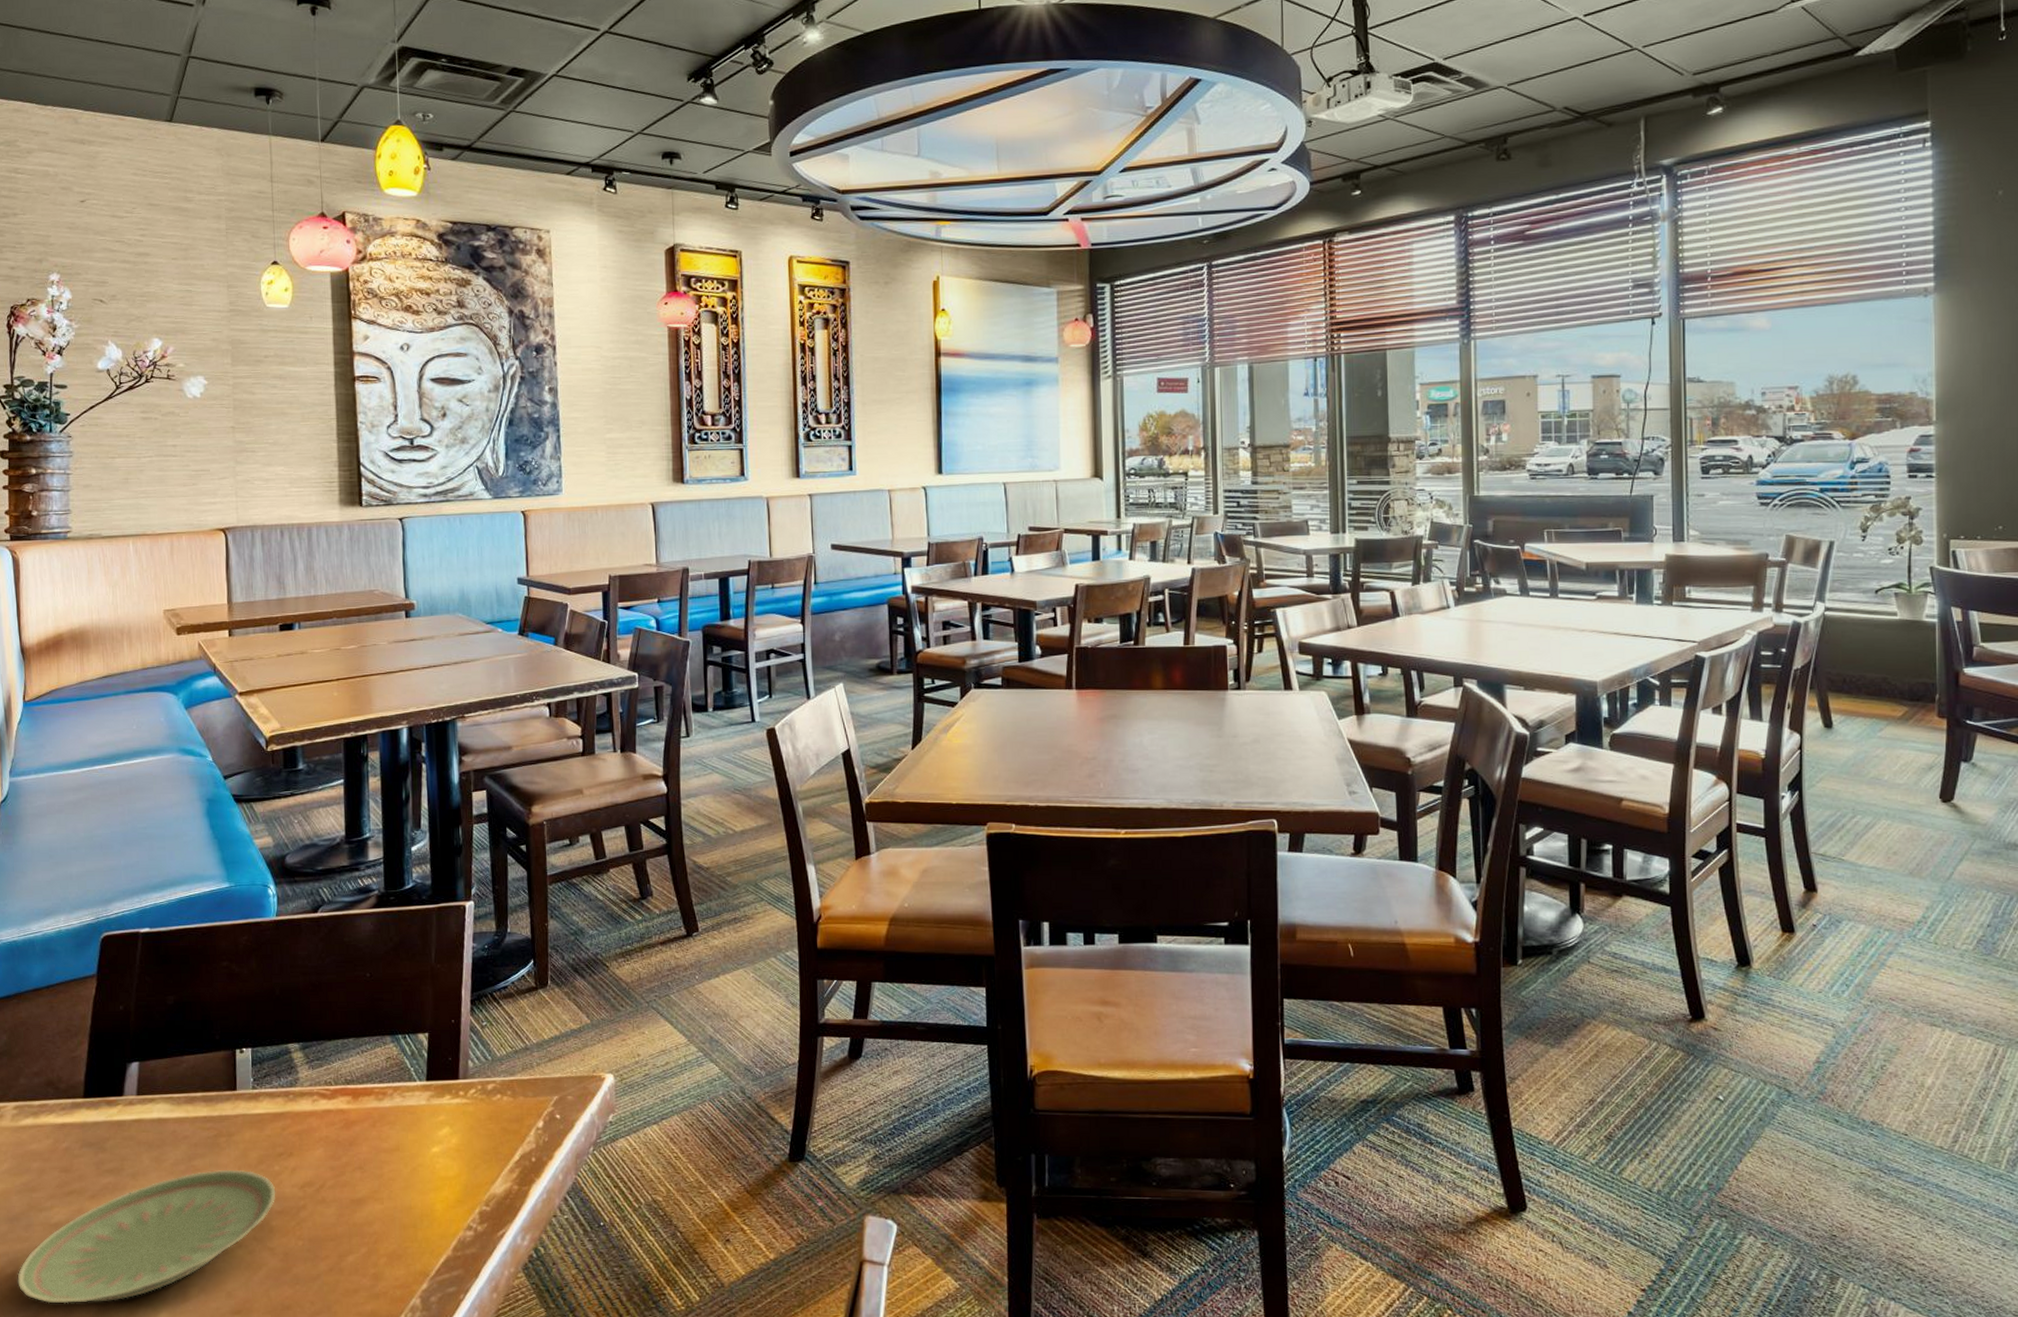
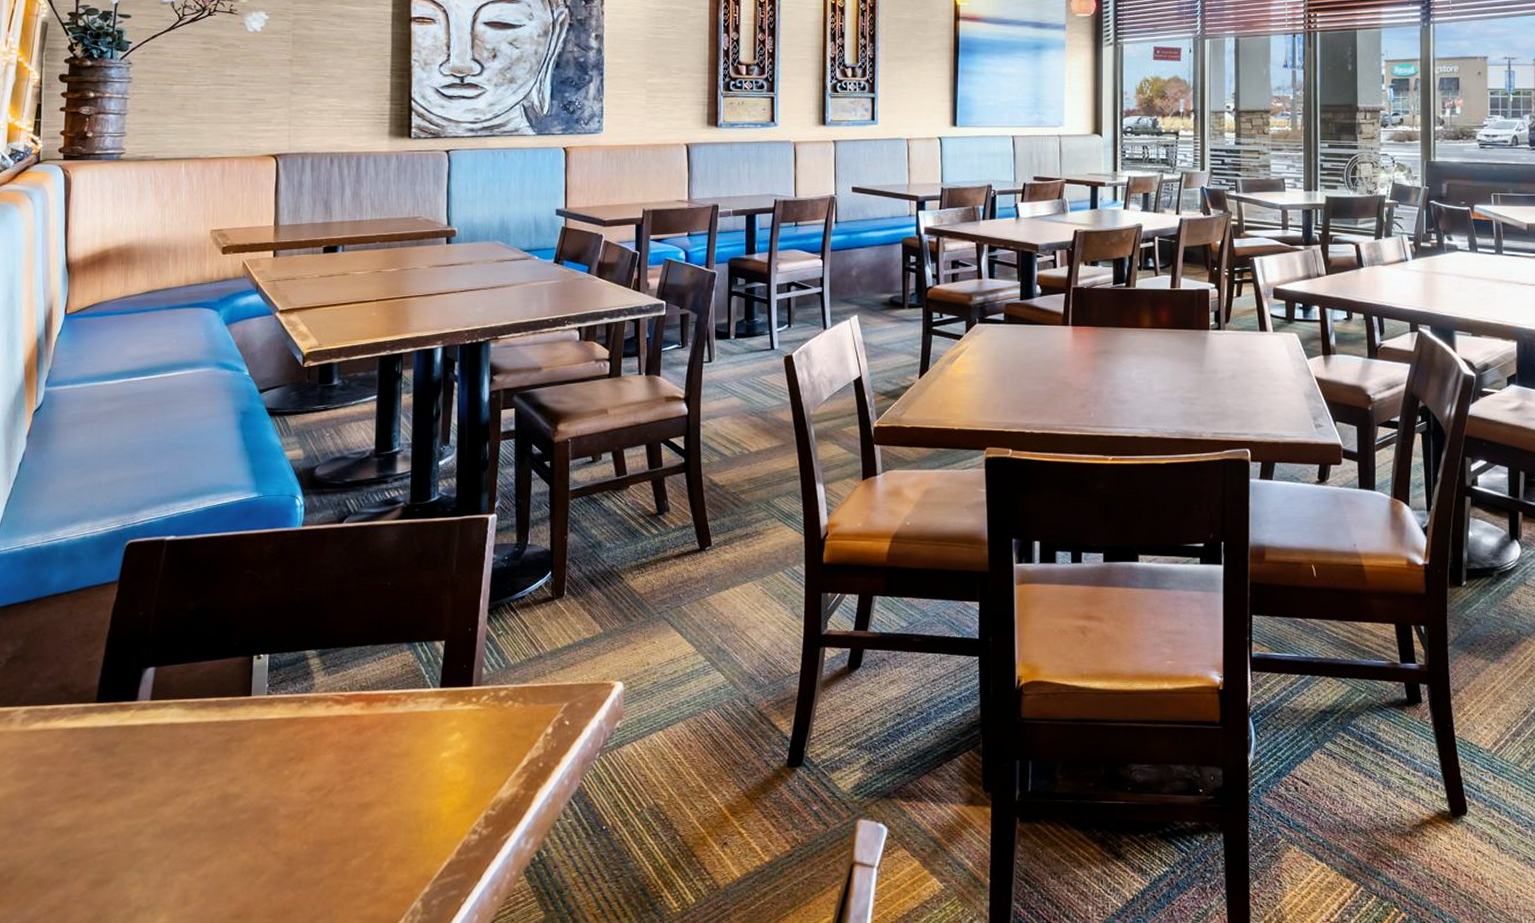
plate: present [17,1170,276,1304] -> none [15,775,284,909]

